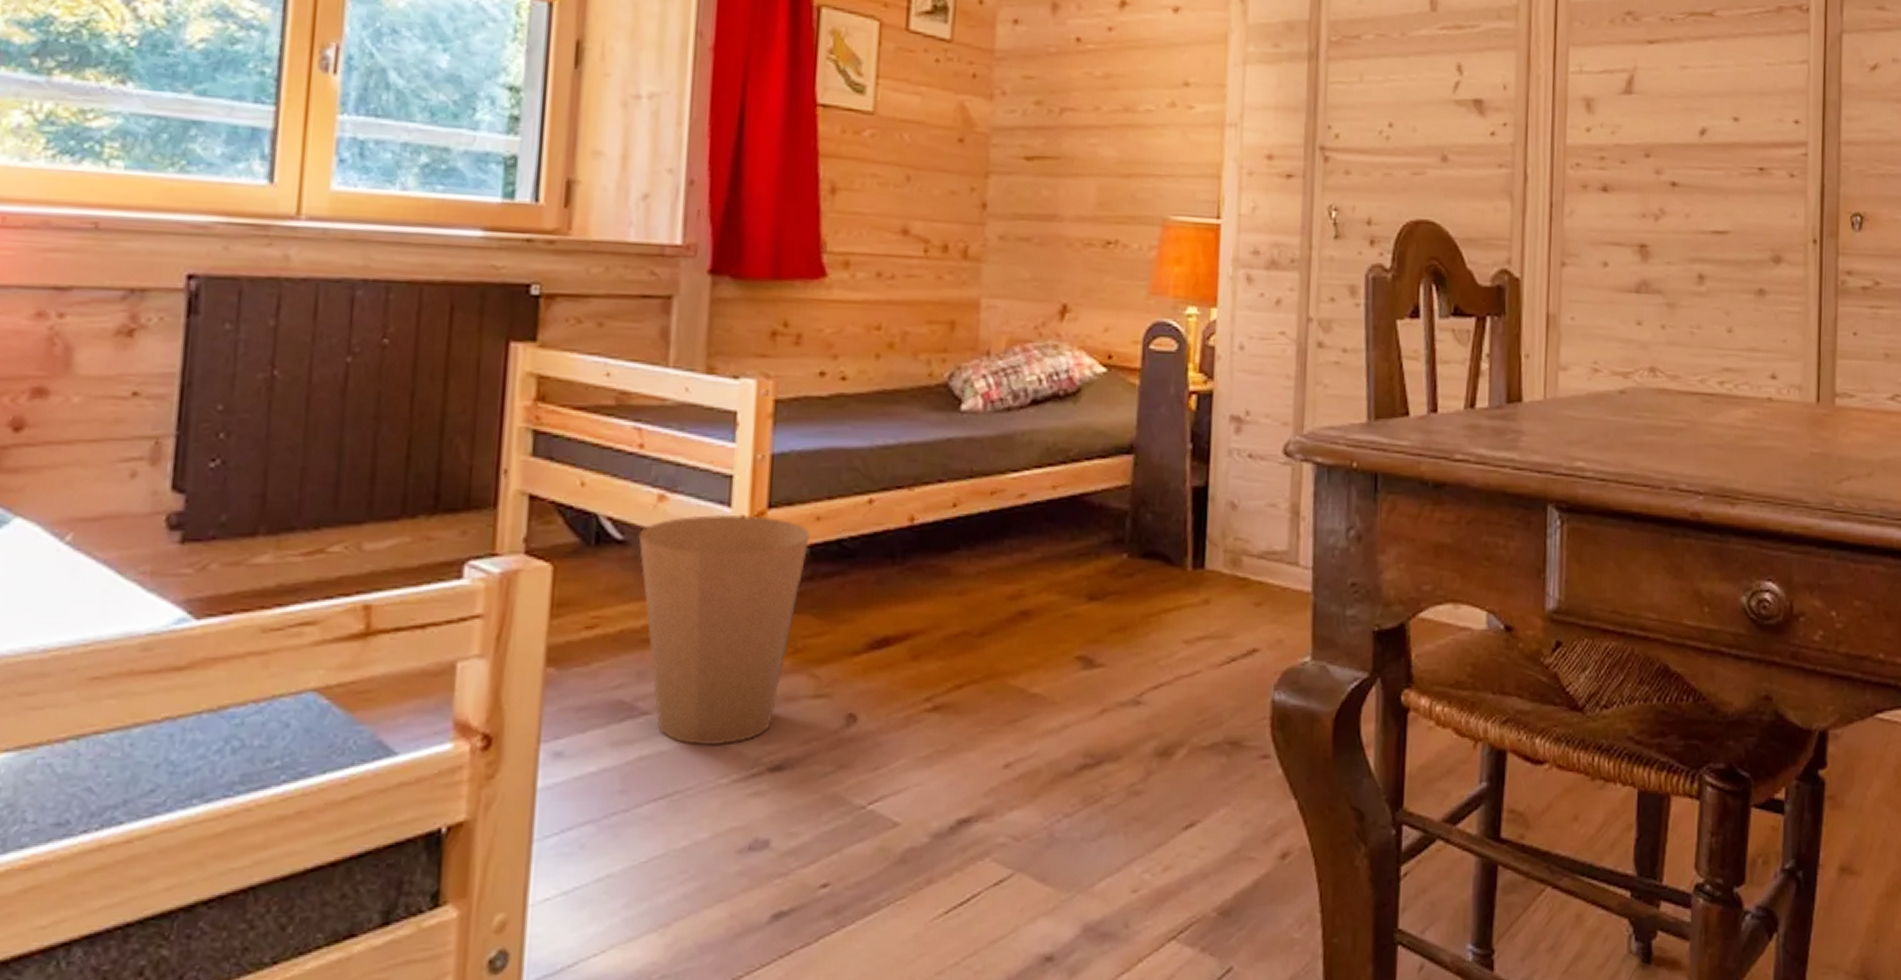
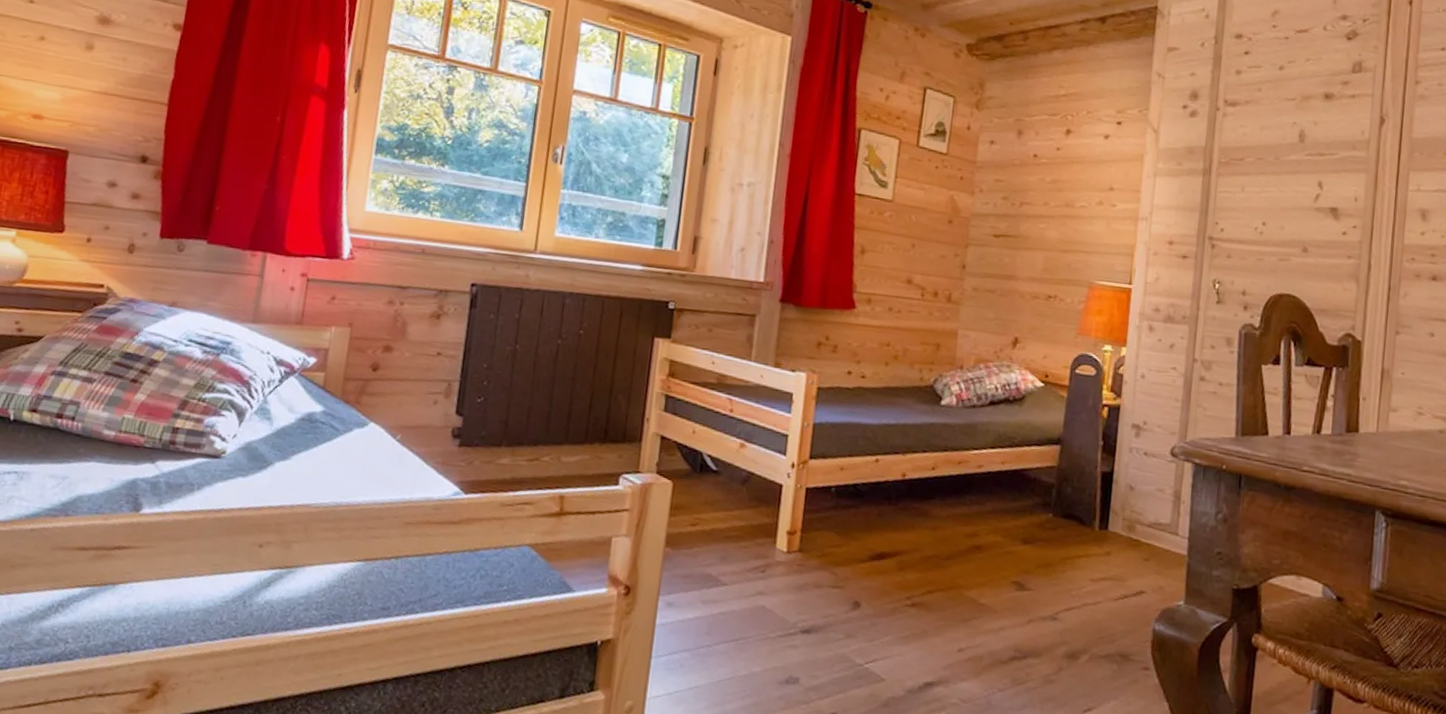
trash can: present [638,514,810,746] -> none [726,459,836,612]

